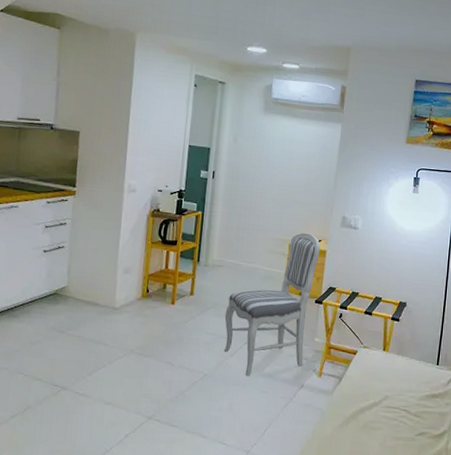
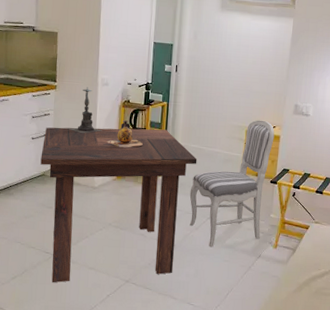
dining table: none [52,238,235,422] -> present [40,127,197,283]
candle holder: none [88,193,127,247] -> present [69,87,102,134]
vase: none [132,231,173,263] -> present [107,120,143,148]

